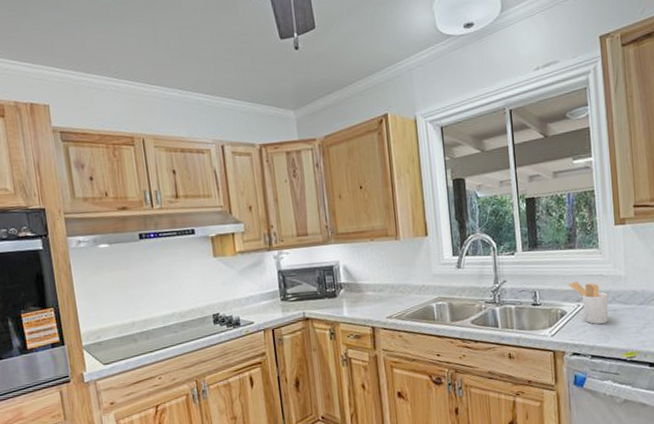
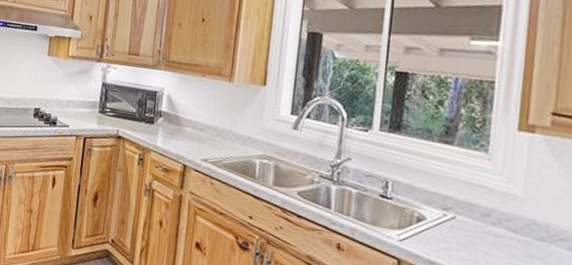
utensil holder: present [569,281,609,325] -> none [435,184,490,249]

